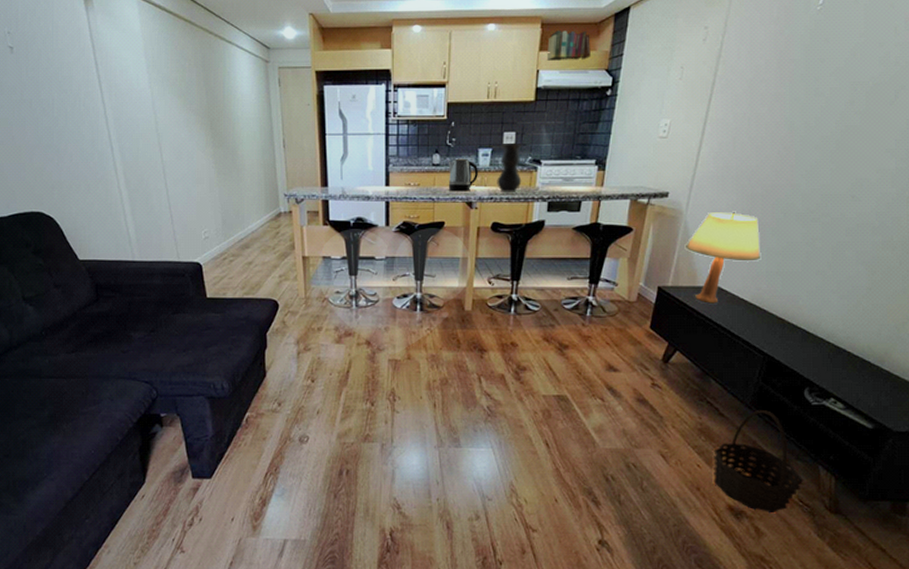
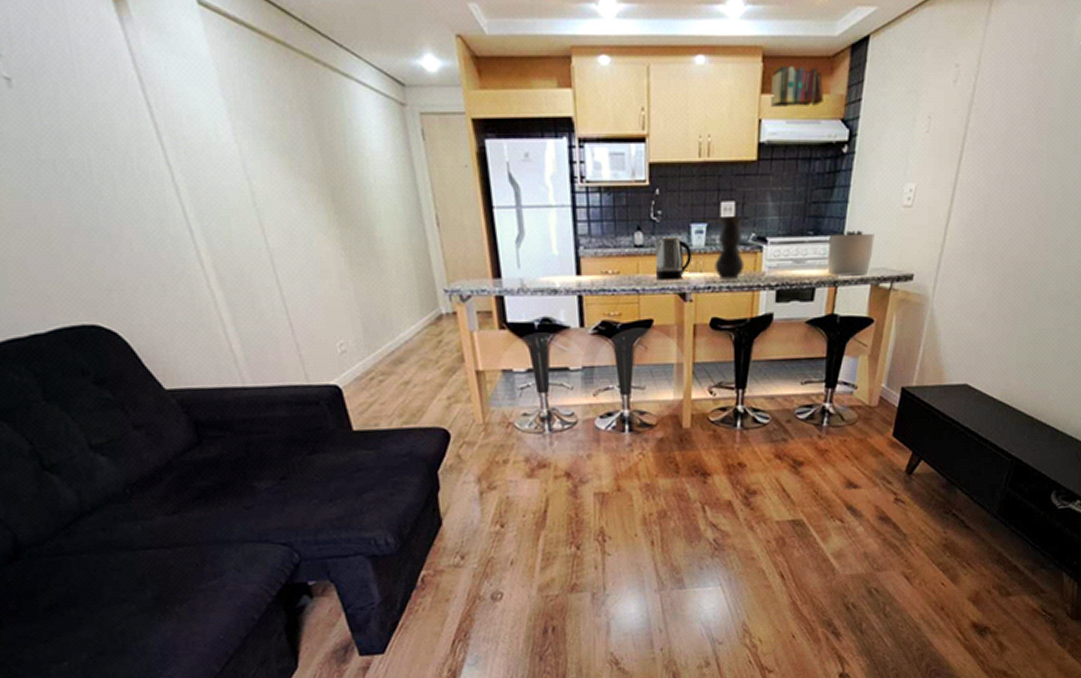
planter: none [593,156,634,192] -> present [828,230,874,276]
table lamp: present [686,212,760,304] -> none [932,296,1011,404]
basket: present [713,410,804,512] -> none [958,518,1048,626]

